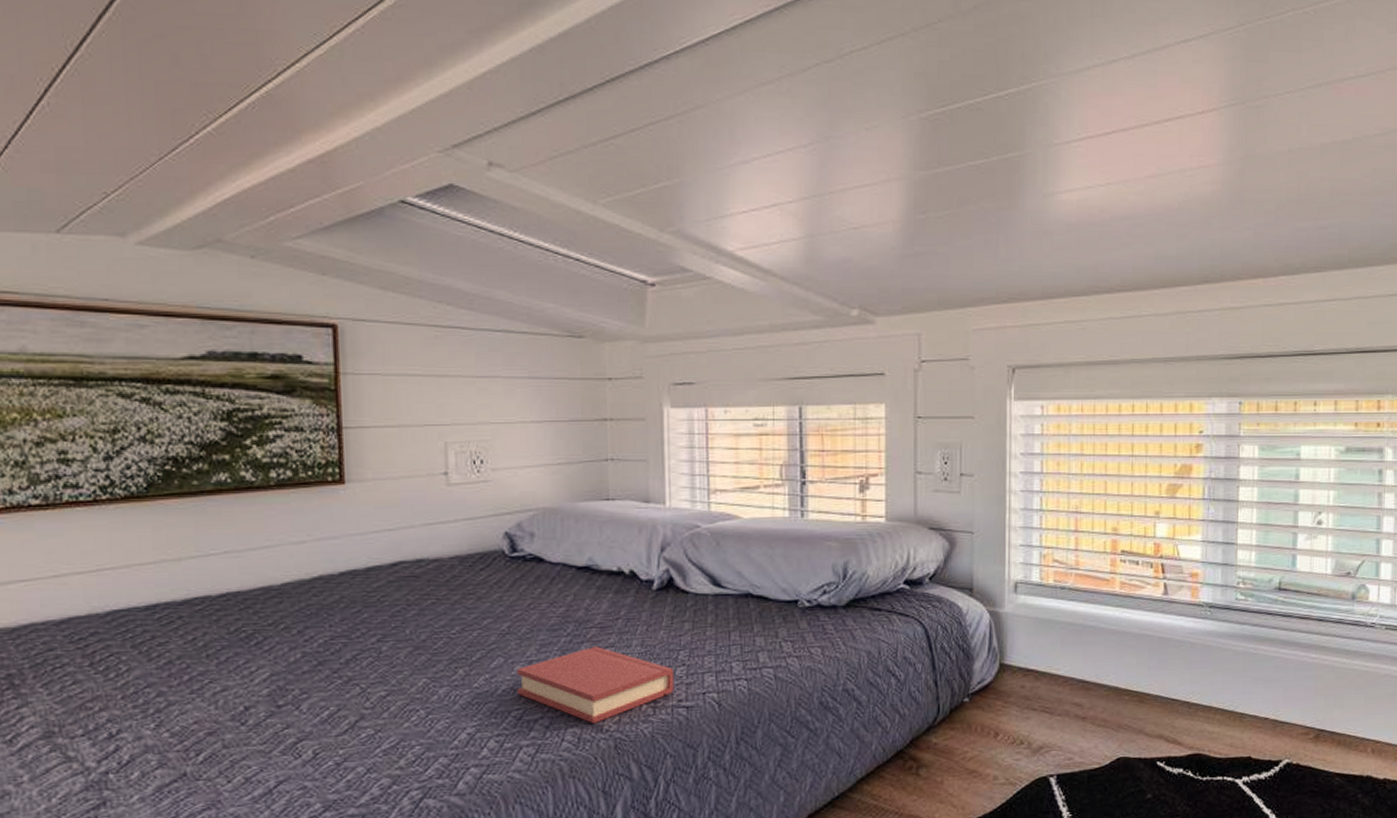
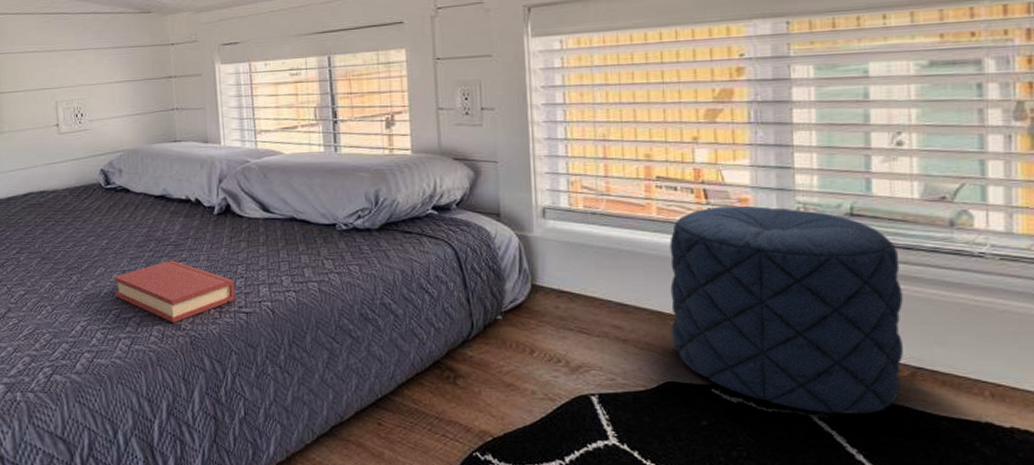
pouf: none [1125,580,1314,778] -> present [669,205,903,414]

